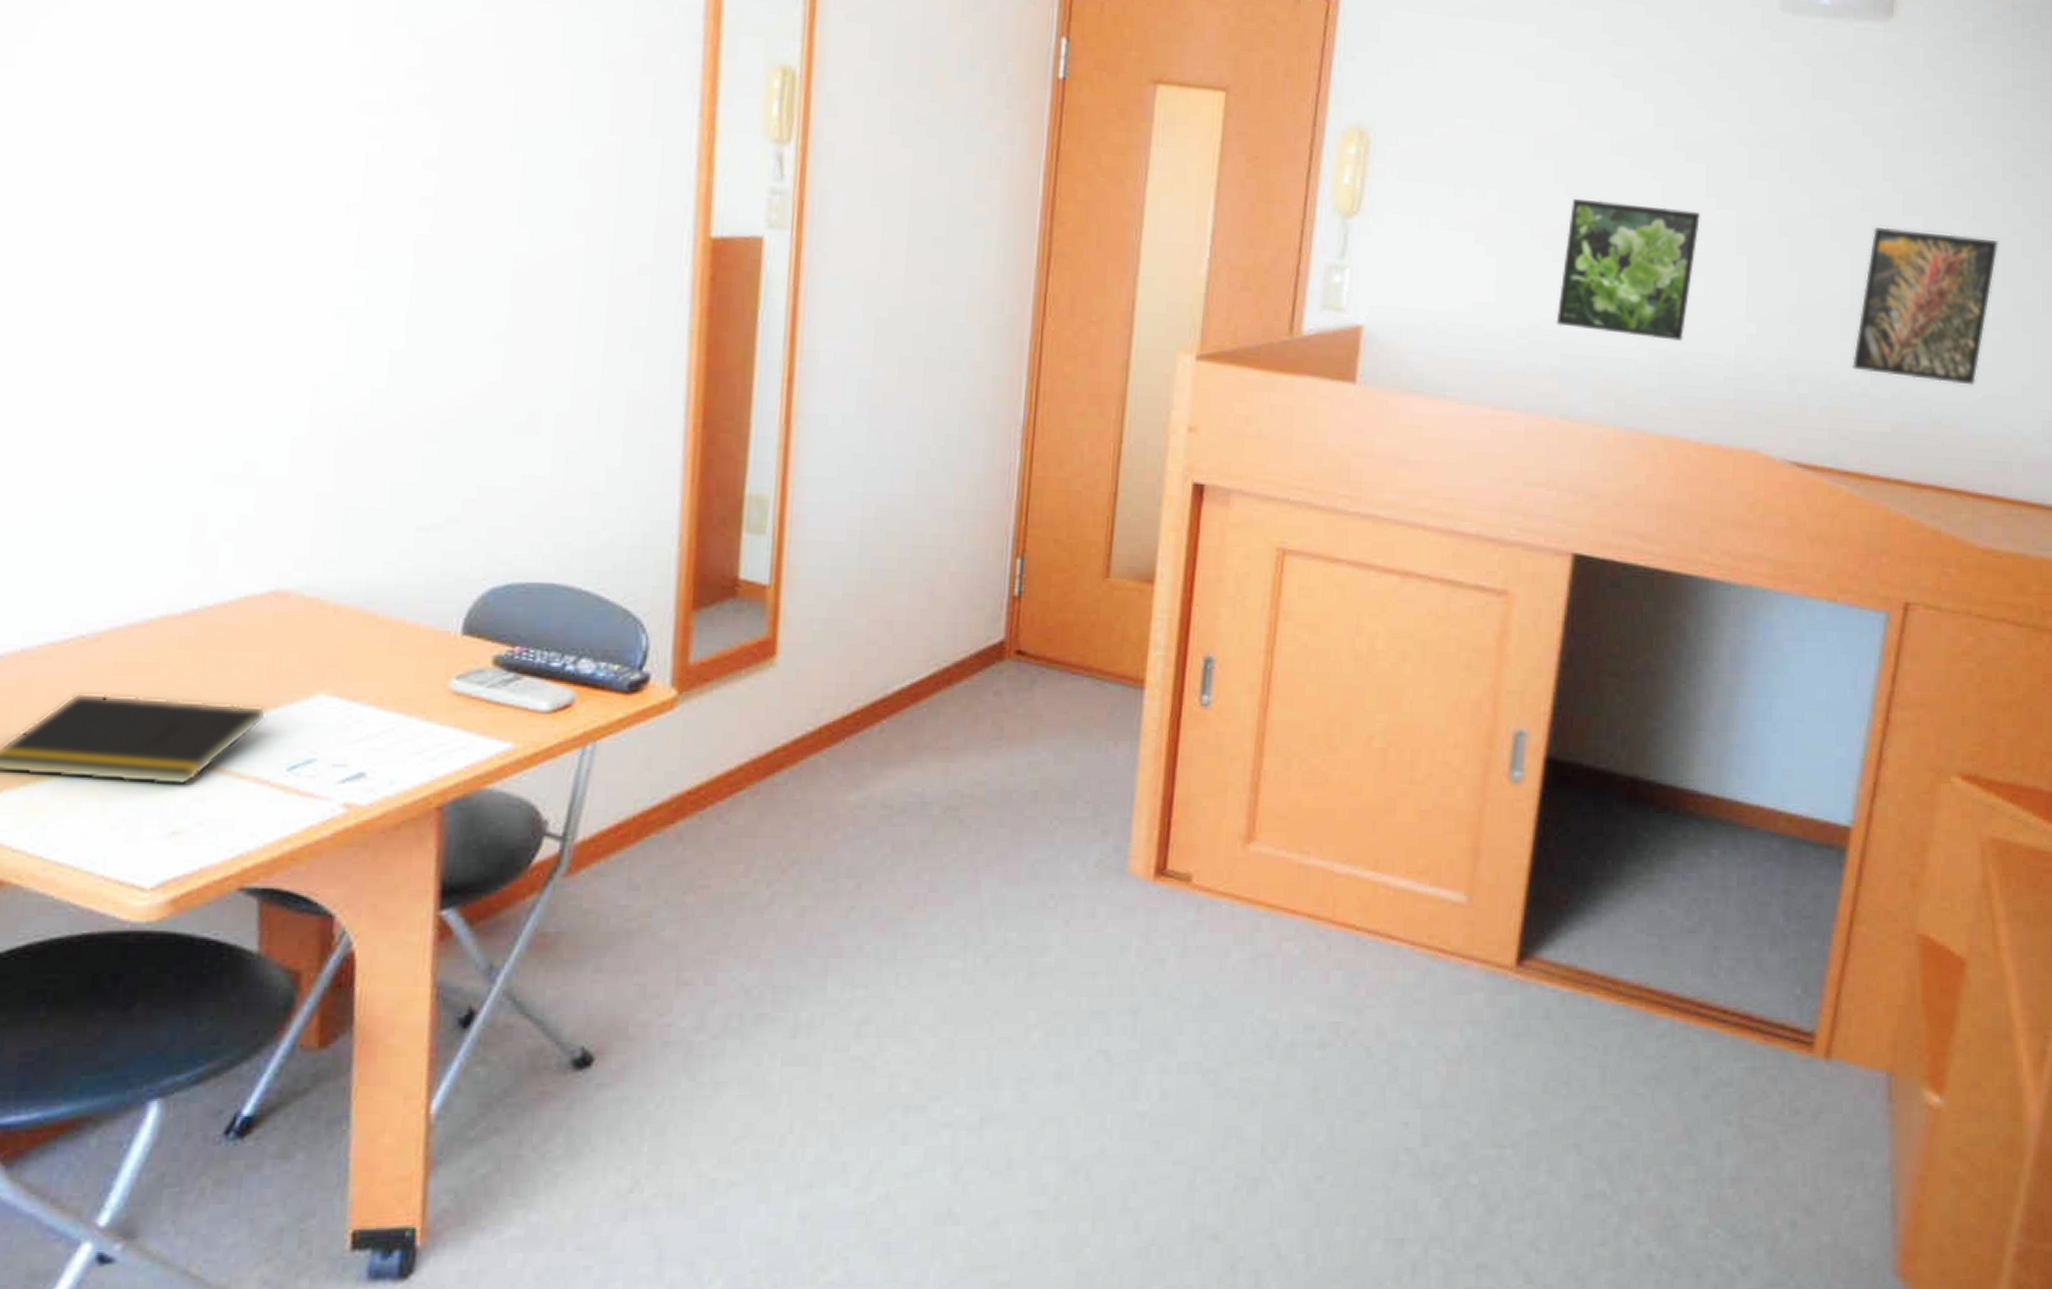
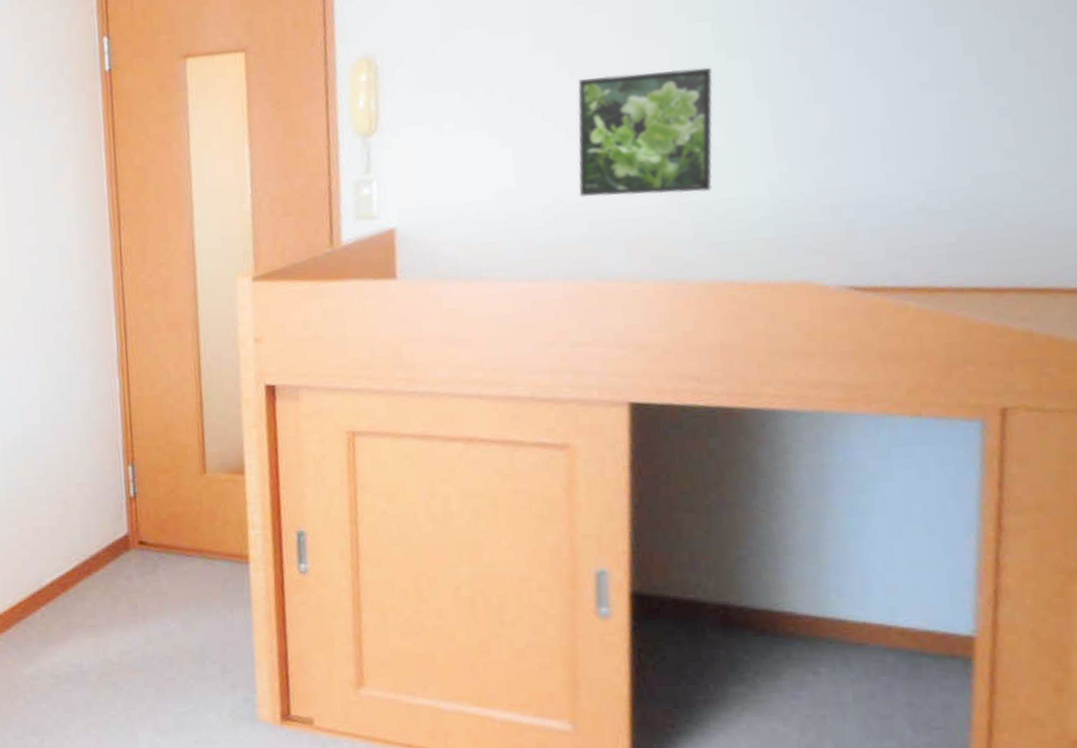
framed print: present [1853,227,1998,386] -> none [900,32,1056,188]

